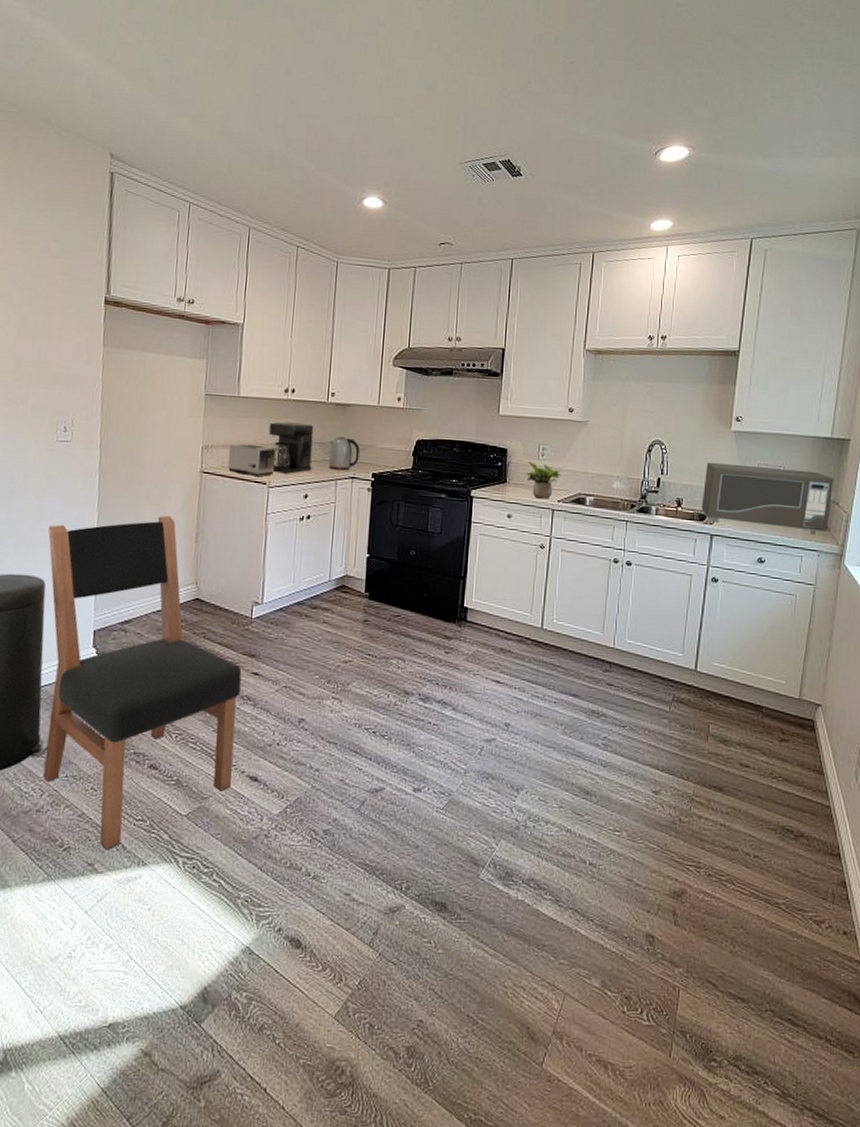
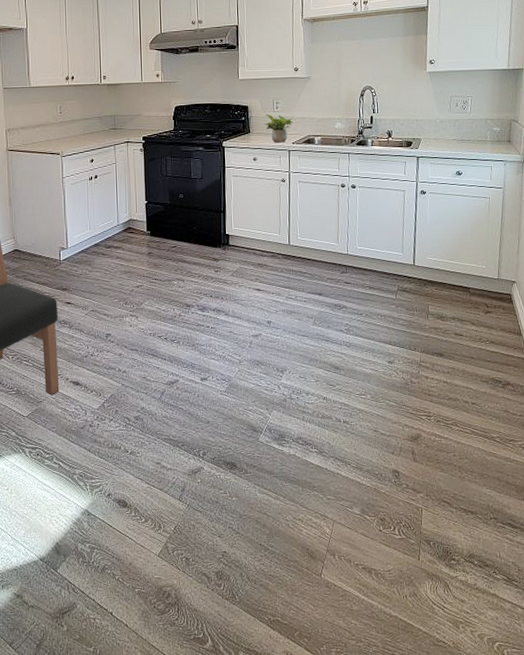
toaster: present [227,443,276,477] -> none [27,124,65,150]
coffee maker: present [268,422,314,475] -> none [56,103,94,145]
kettle: present [329,436,360,471] -> none [106,110,131,138]
microwave: present [701,462,834,535] -> none [407,97,513,148]

